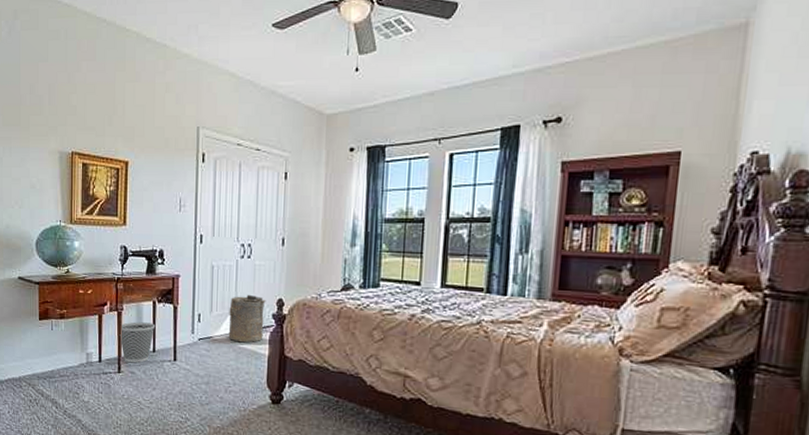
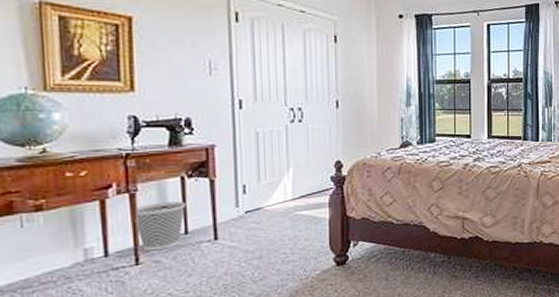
laundry hamper: present [228,295,266,343] -> none [280,160,323,210]

